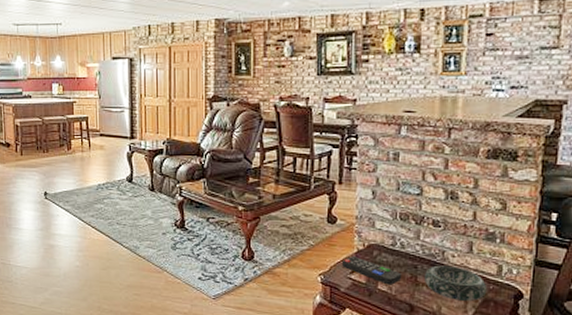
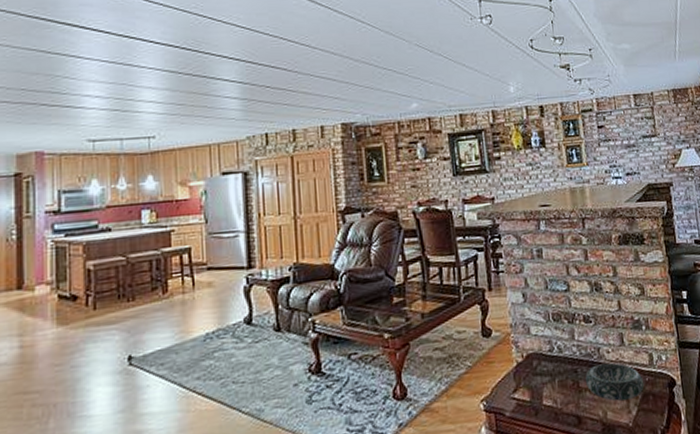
remote control: present [342,256,402,285] -> none [503,371,565,398]

